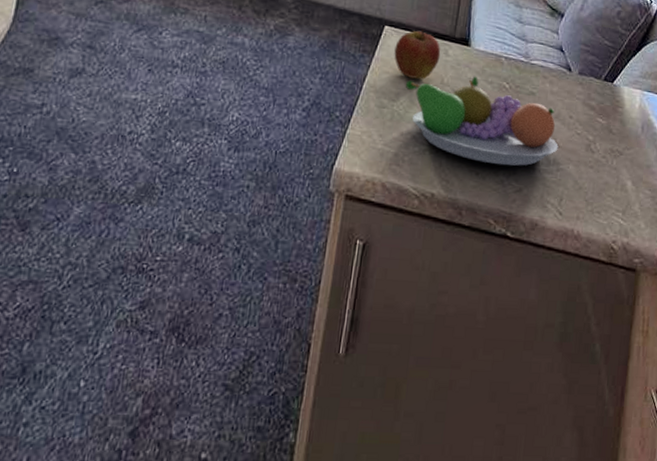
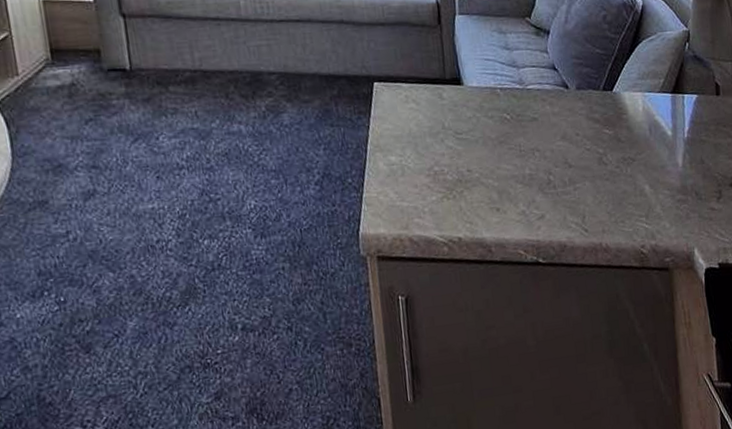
apple: present [394,28,441,80] -> none [388,77,436,130]
fruit bowl: present [406,76,559,166] -> none [409,114,571,198]

